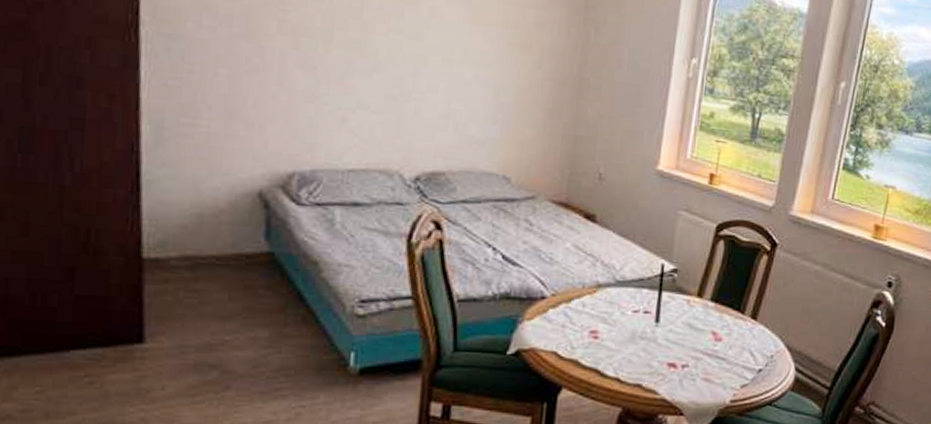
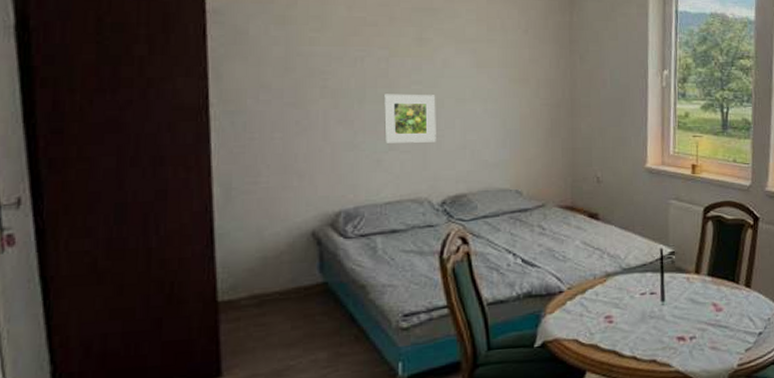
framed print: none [352,39,418,107] -> present [383,94,436,143]

